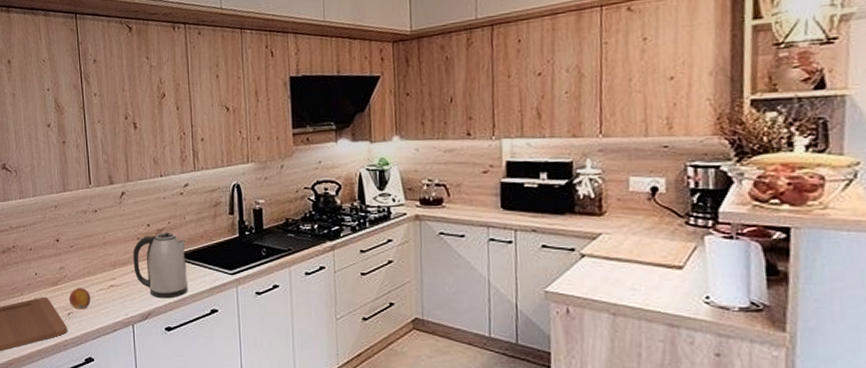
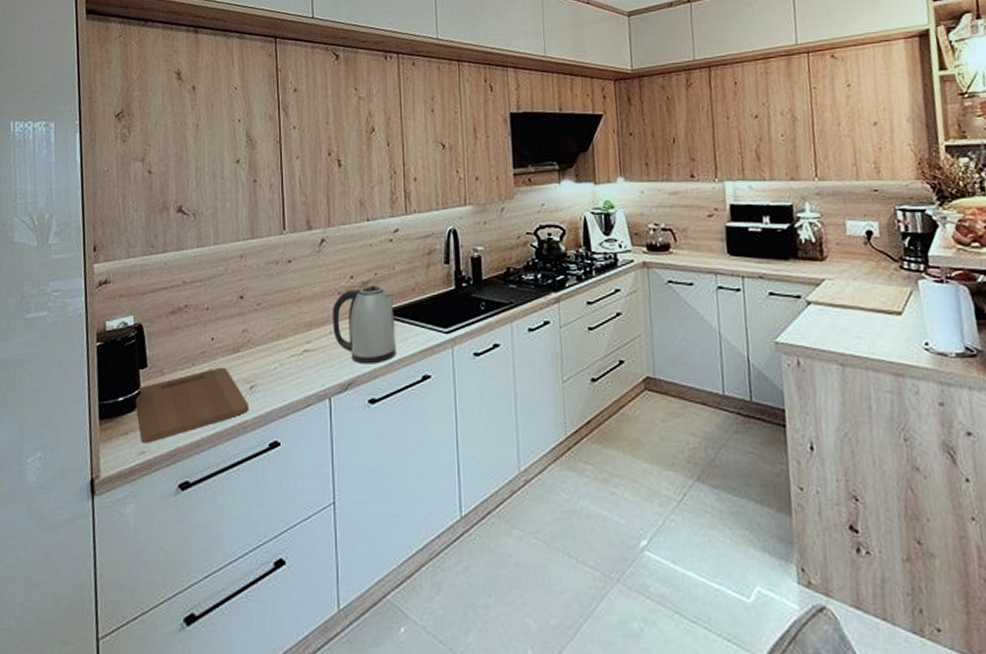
fruit: present [68,288,91,310] -> none [252,354,280,382]

